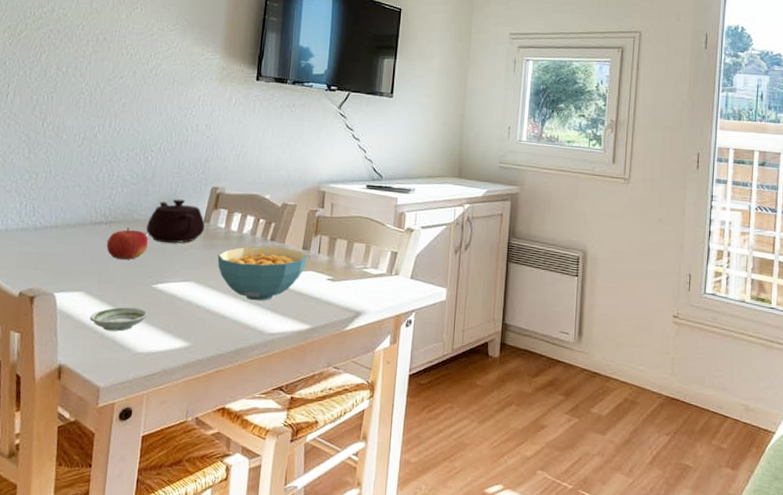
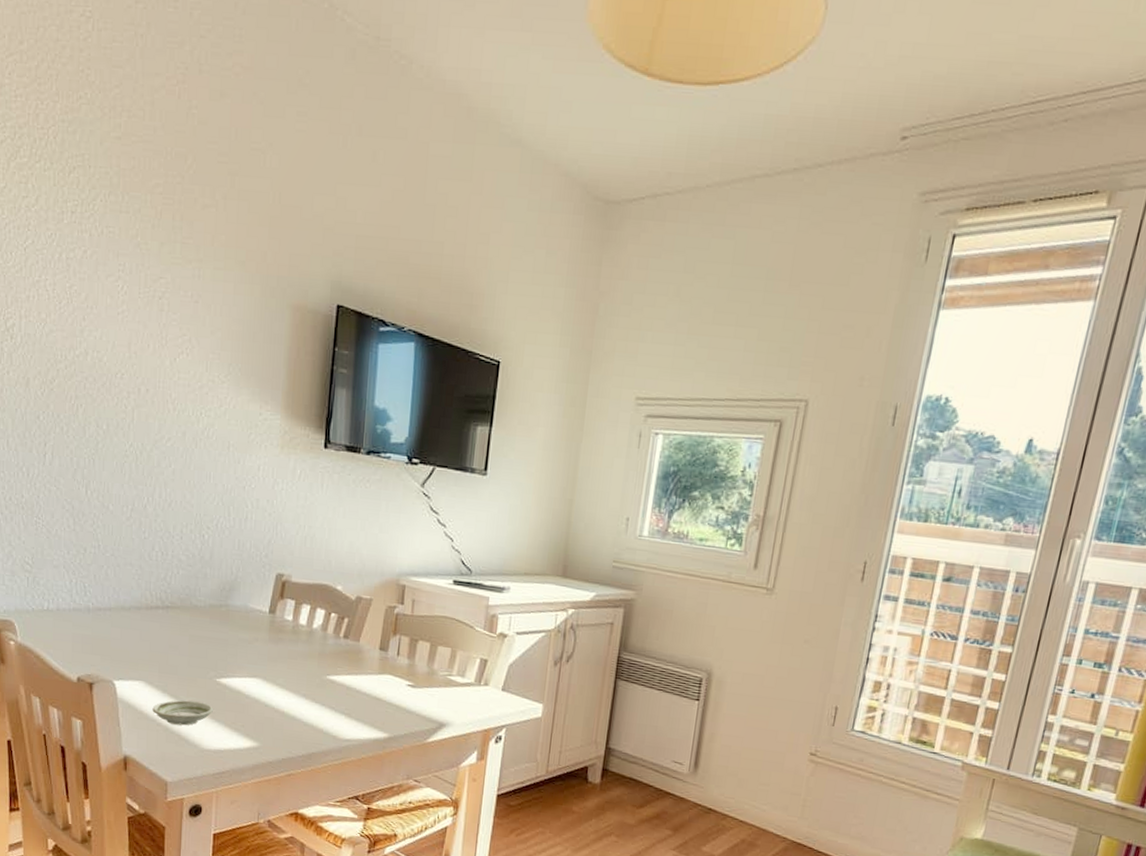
fruit: present [107,227,148,260] -> none [165,614,209,650]
teapot: present [146,199,205,244] -> none [207,585,271,635]
cereal bowl: present [217,246,308,301] -> none [285,643,386,704]

